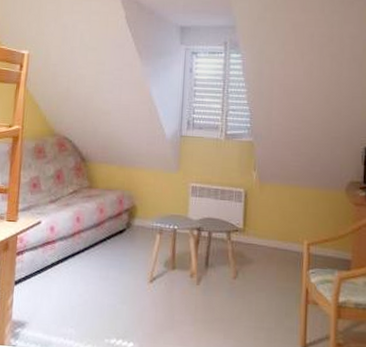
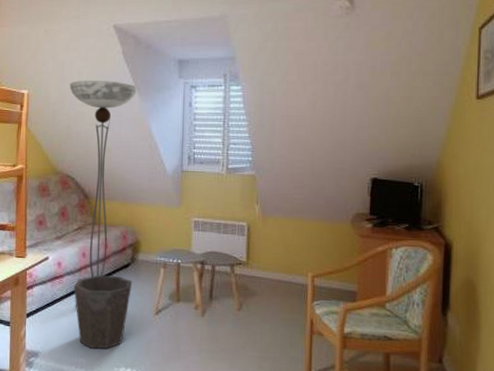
waste bin: none [65,241,128,319] -> present [73,275,133,349]
floor lamp: none [71,42,138,243] -> present [70,80,137,277]

